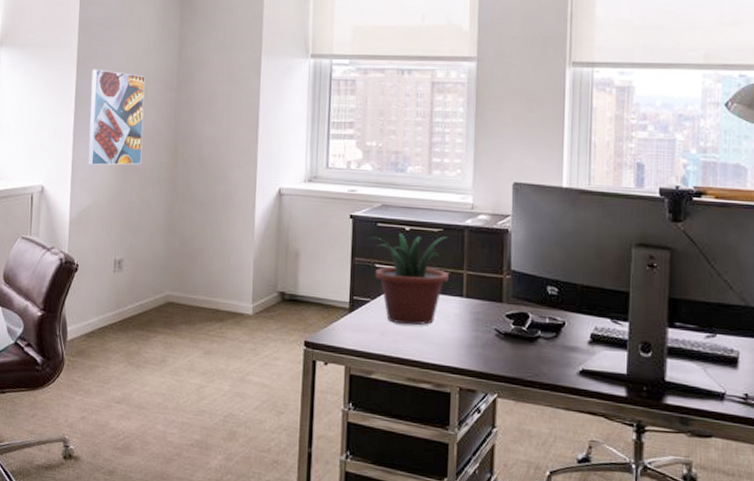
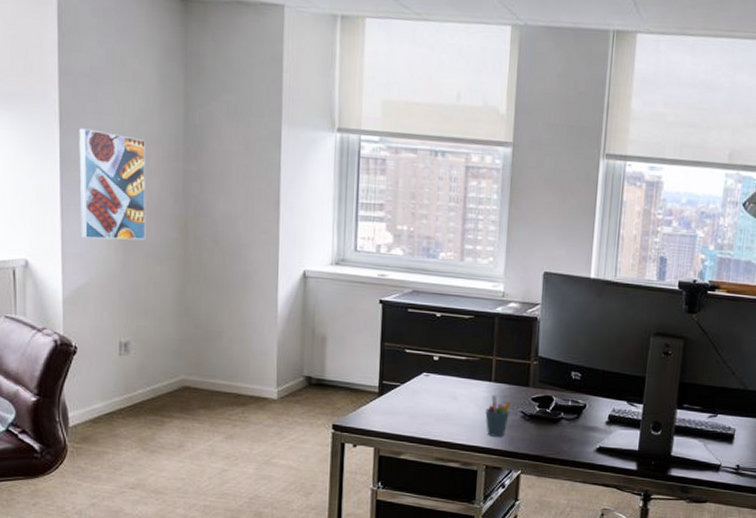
potted plant: present [363,232,449,326] -> none [393,318,479,409]
pen holder: none [457,311,484,357] -> present [485,395,511,437]

